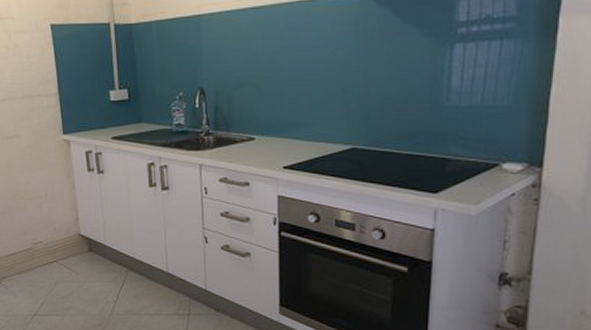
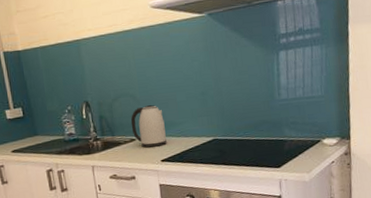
kettle: none [251,99,292,150] -> present [130,105,167,148]

